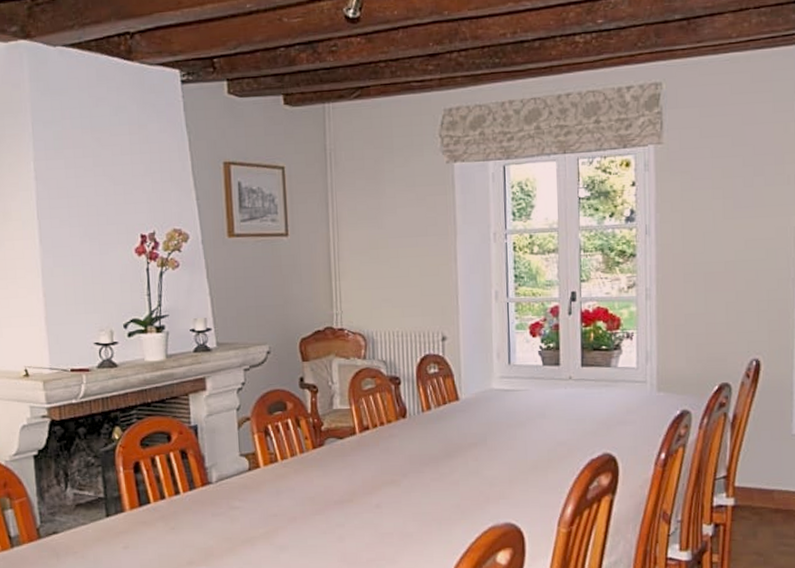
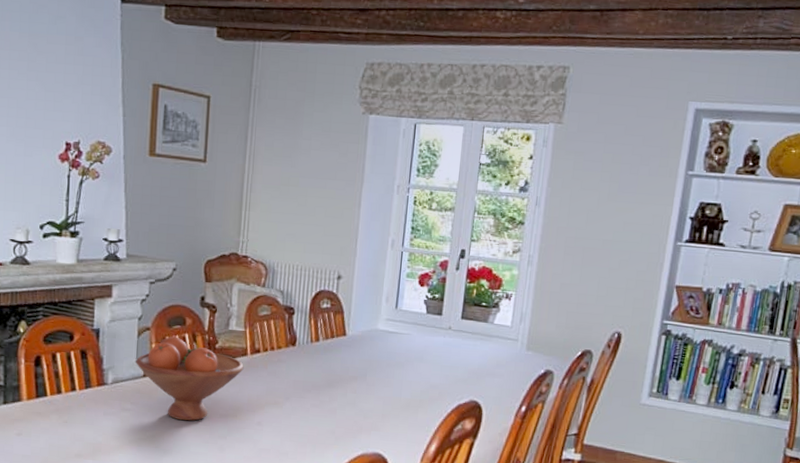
fruit bowl: none [239,423,354,513] -> present [136,336,244,421]

